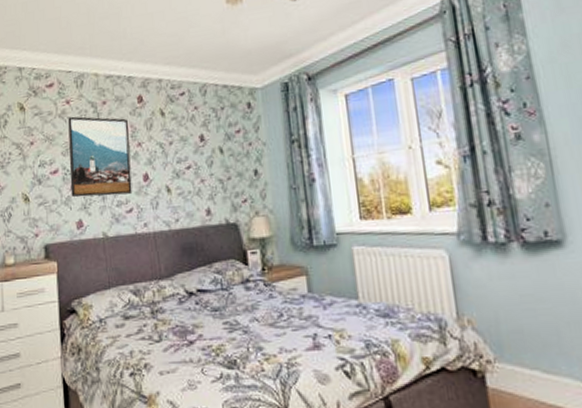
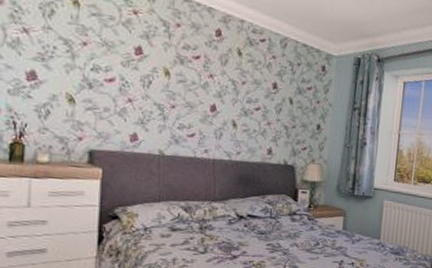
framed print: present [68,116,133,198] -> none [127,28,202,120]

